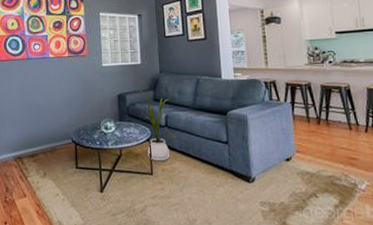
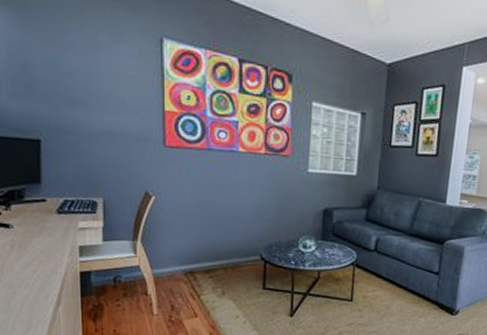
house plant: present [139,91,176,162] -> none [350,207,384,288]

